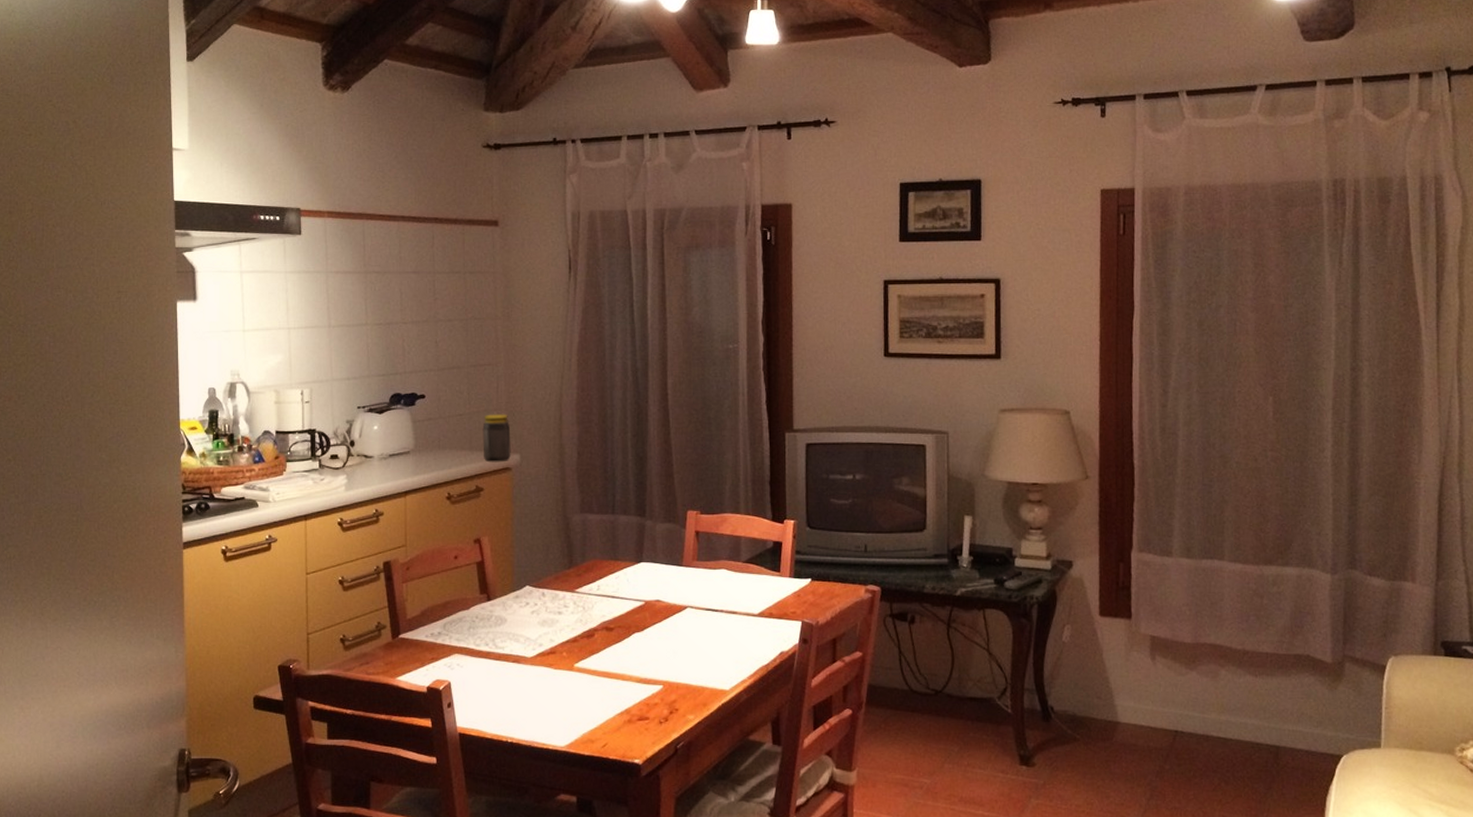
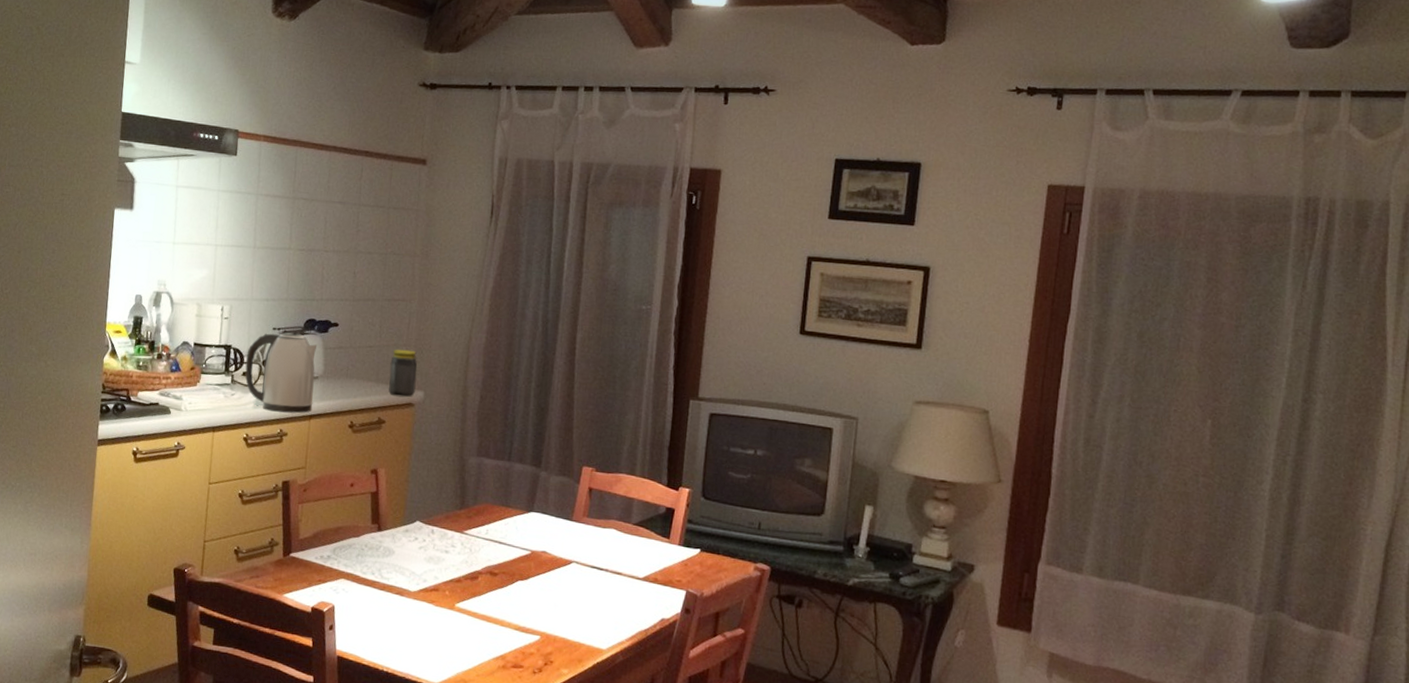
kettle: none [333,409,407,493] -> present [245,331,318,414]

